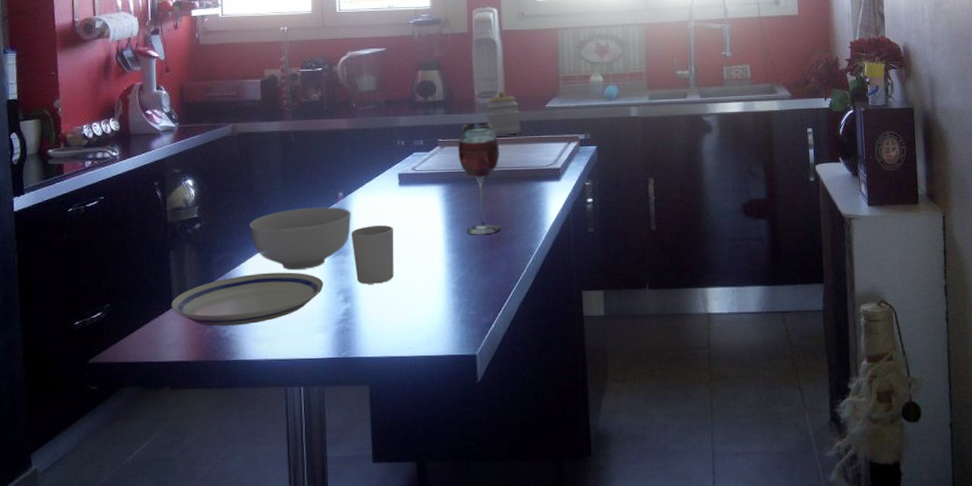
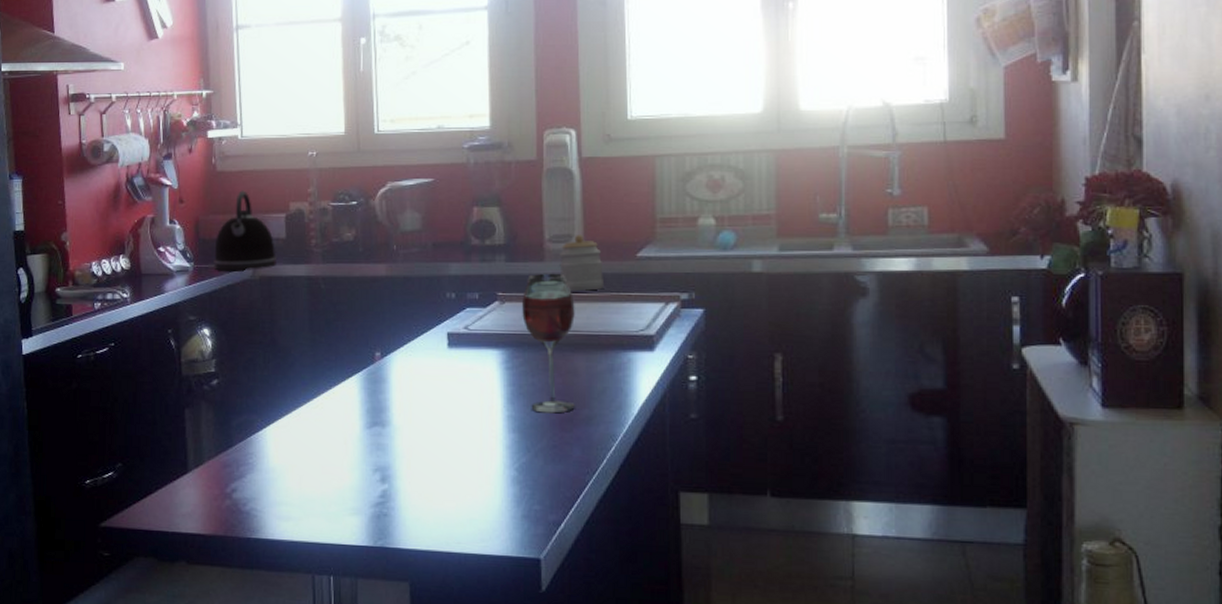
plate: present [171,272,324,326] -> none [186,441,358,499]
kettle: none [197,60,254,130] -> present [214,190,278,271]
bowl: present [249,207,351,270] -> none [272,367,390,440]
mug: present [351,225,394,284] -> none [389,394,442,464]

